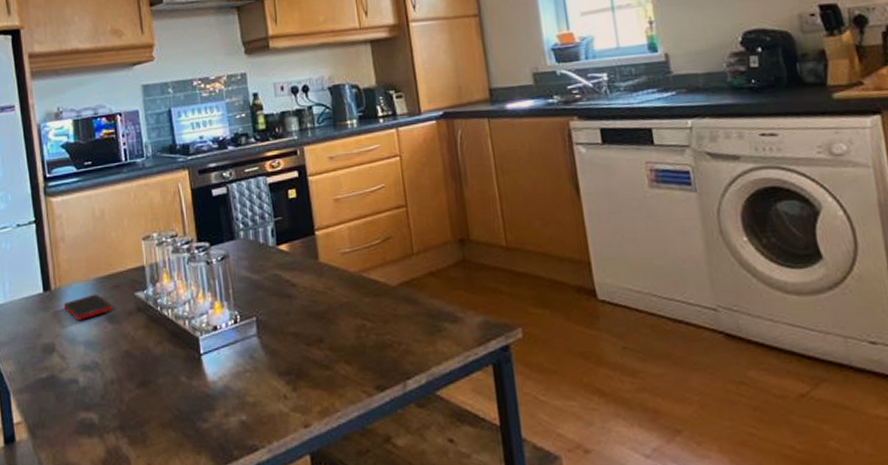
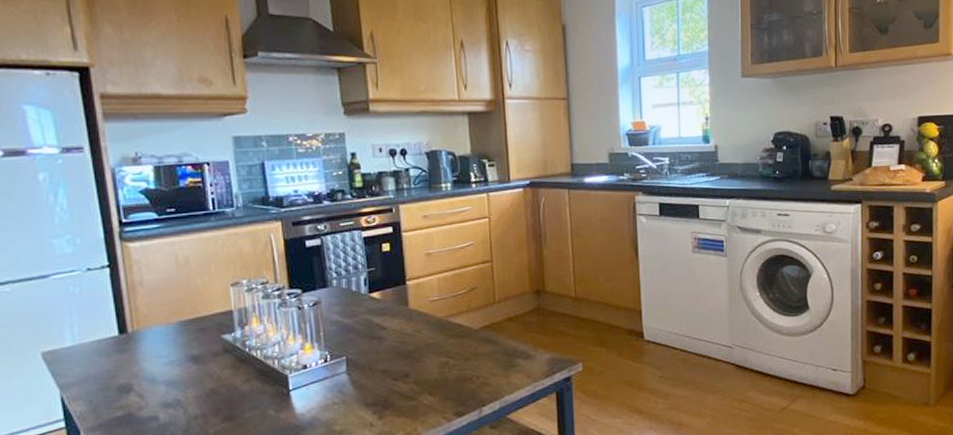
cell phone: present [63,294,113,320] -> none [142,336,198,362]

